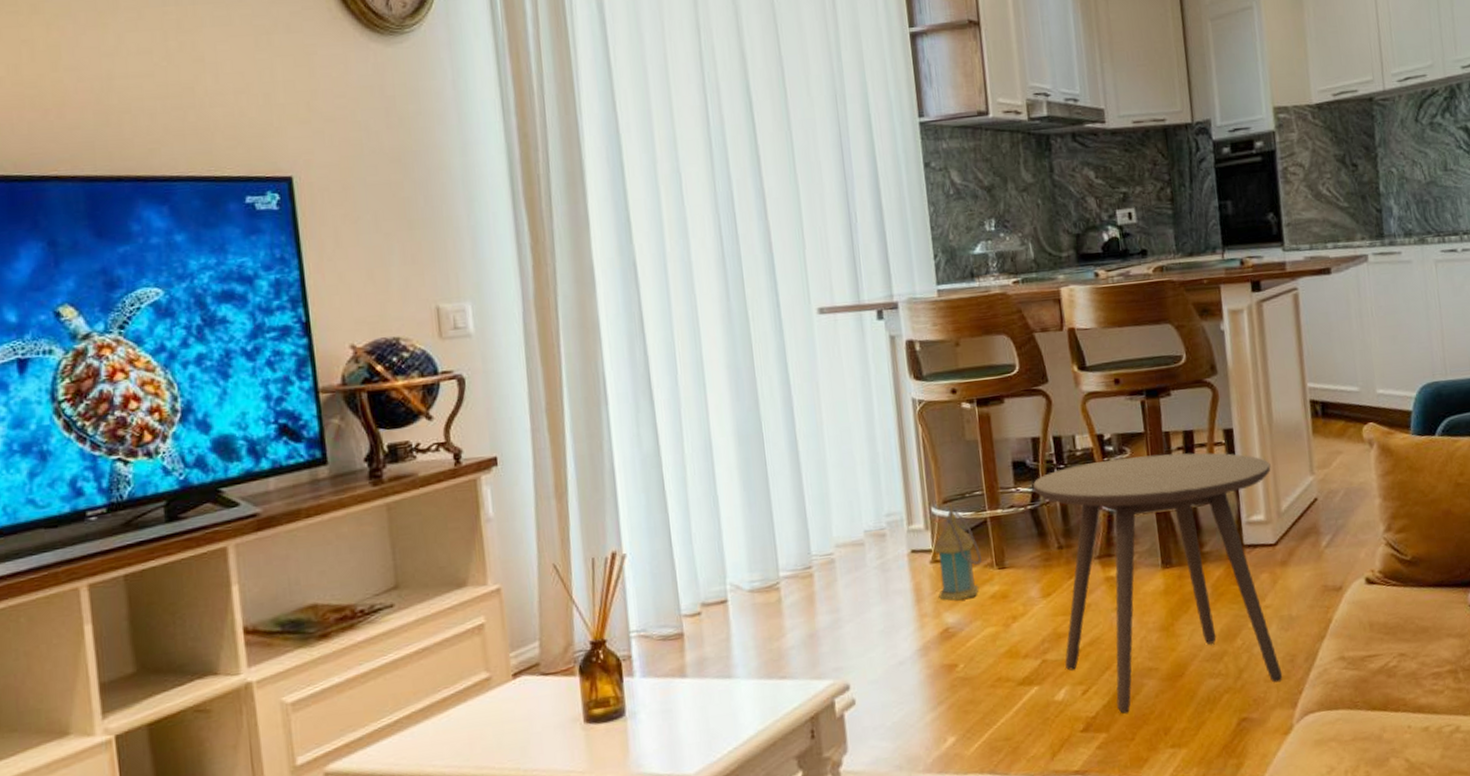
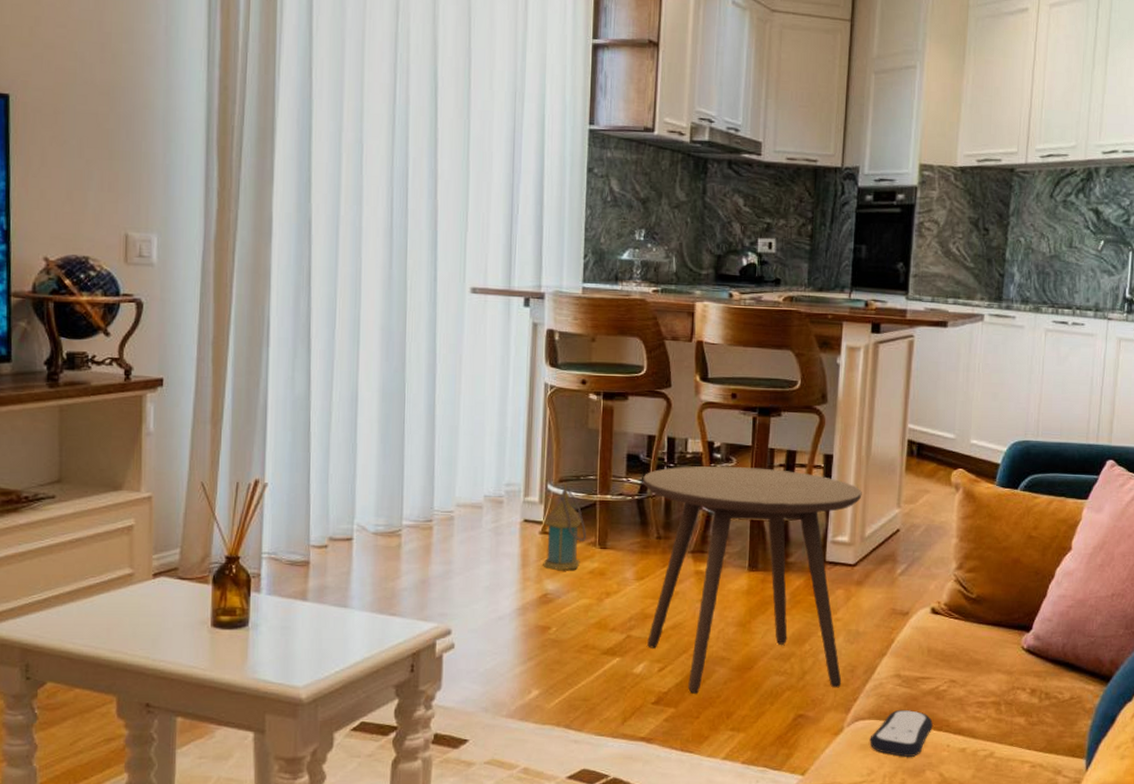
remote control: none [1323,693,1389,747] -> present [869,709,933,757]

